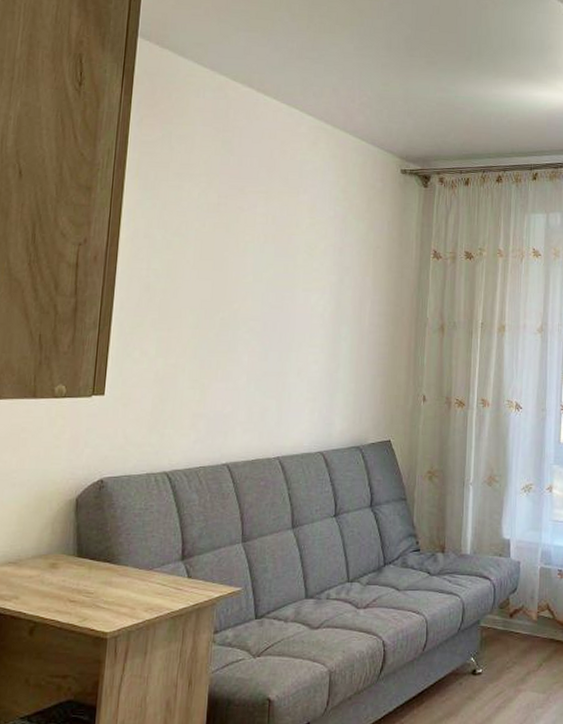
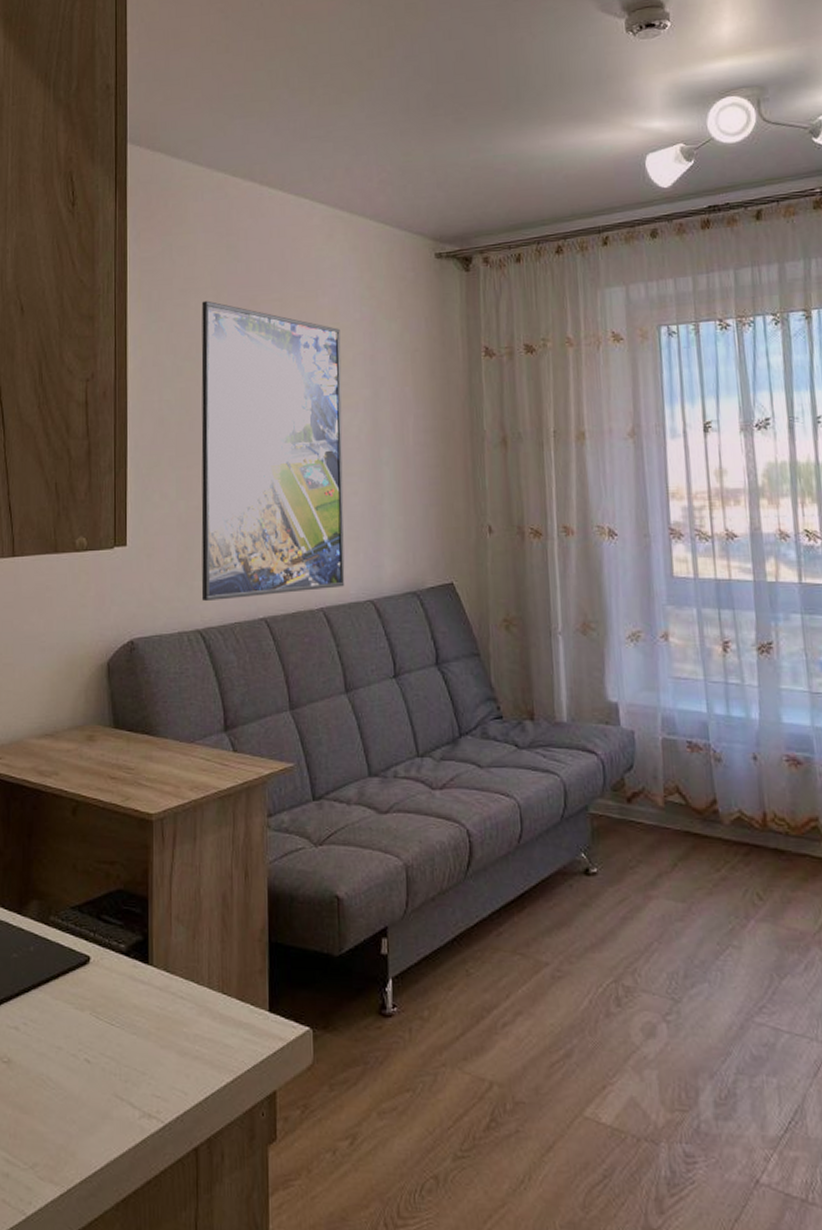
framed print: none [171,185,315,448] -> present [201,300,345,602]

